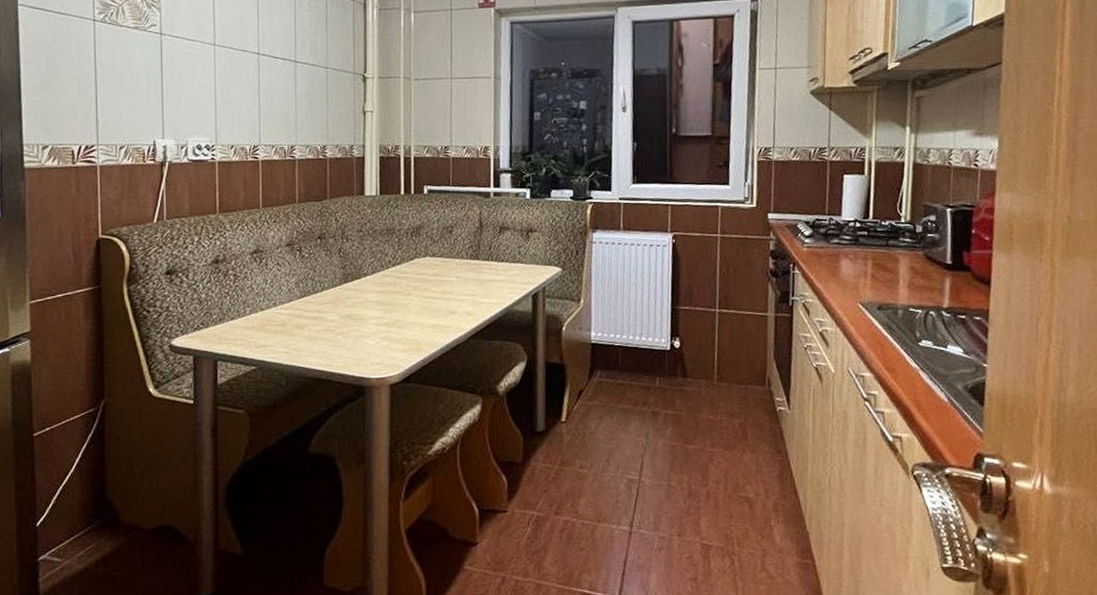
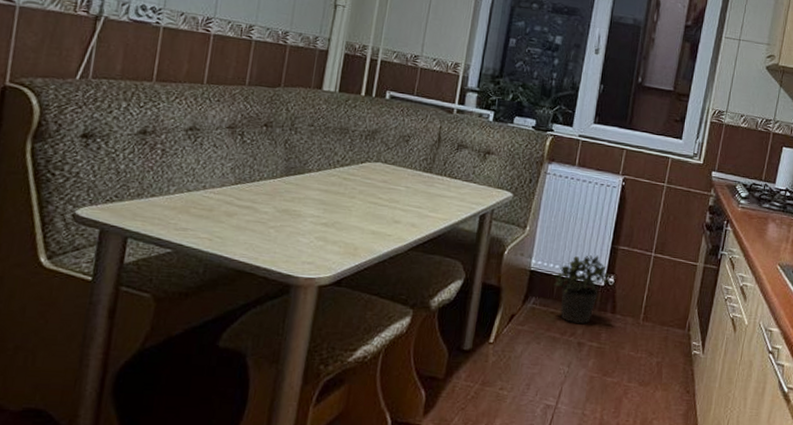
potted plant: none [616,318,681,392] -> present [553,255,615,324]

